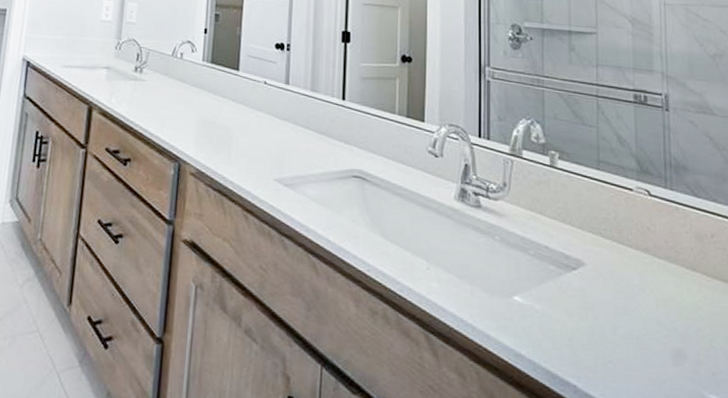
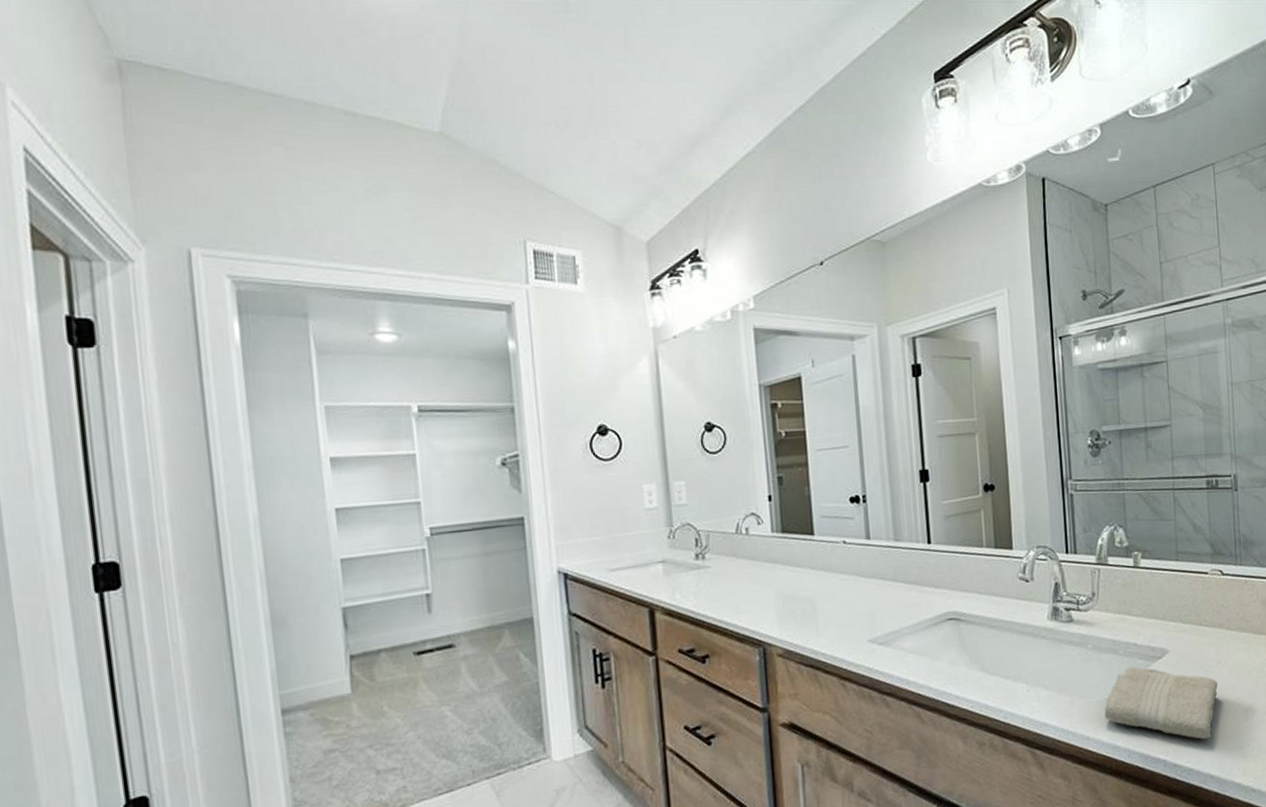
washcloth: none [508,270,641,375] -> present [1104,666,1218,740]

